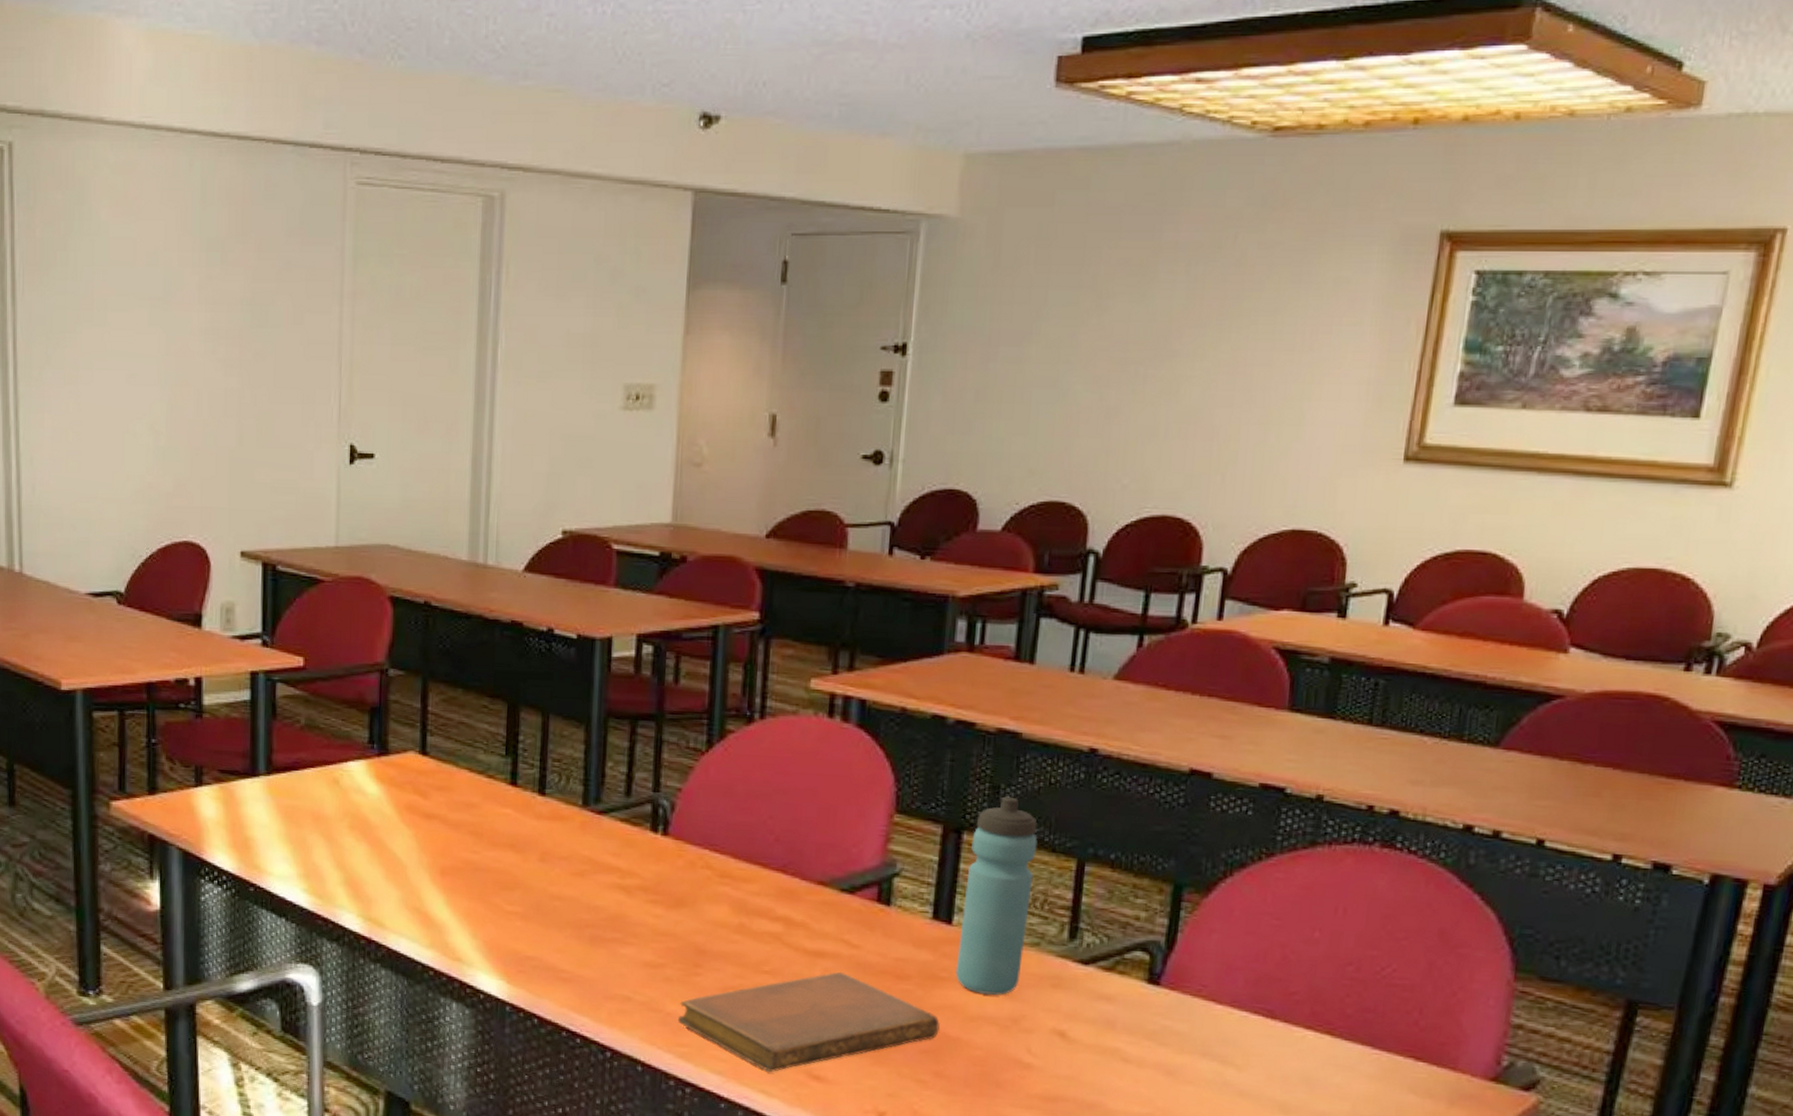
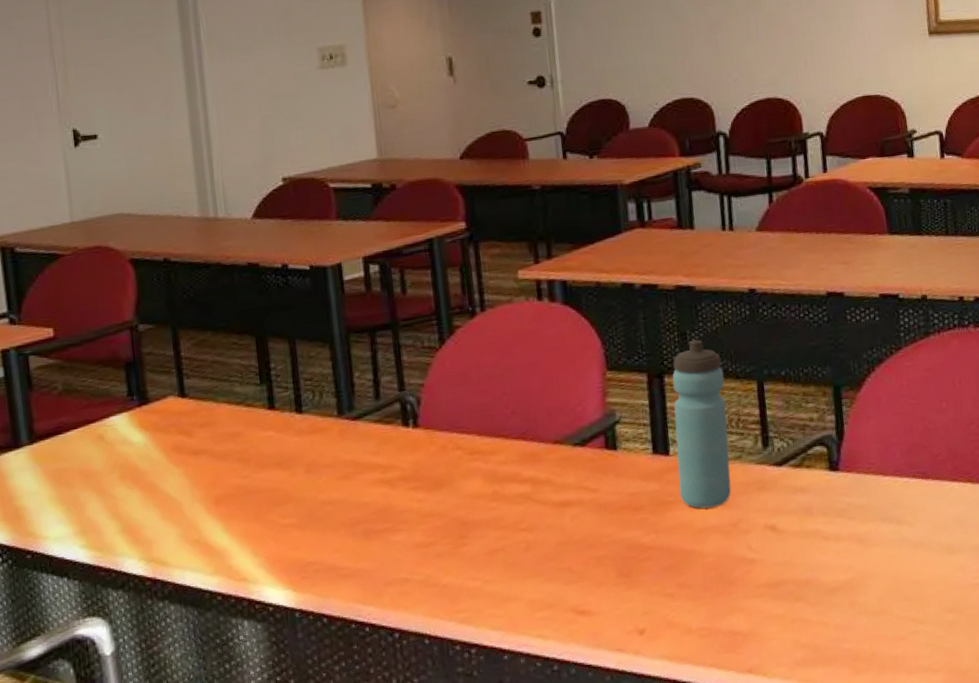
notebook: present [678,972,940,1072] -> none [454,515,676,617]

